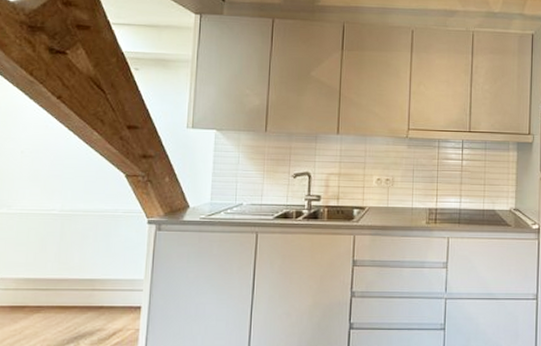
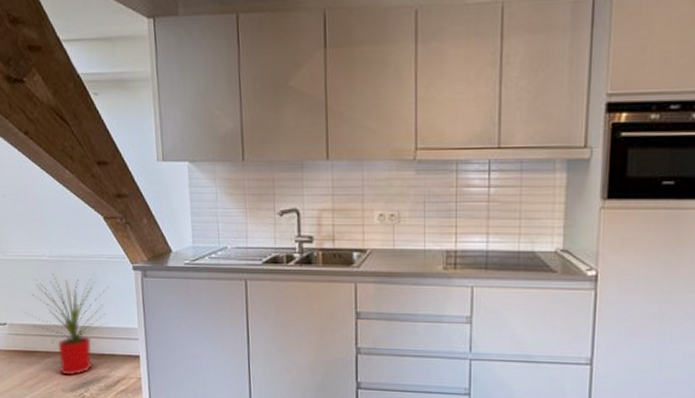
house plant: none [19,228,120,330] -> present [24,274,109,376]

